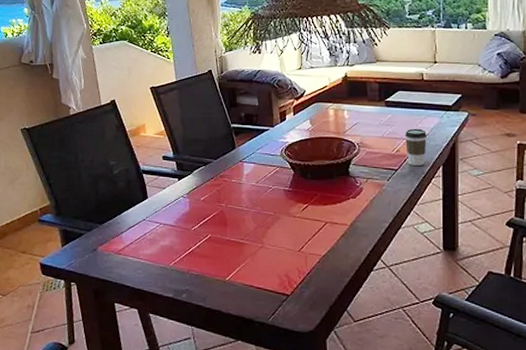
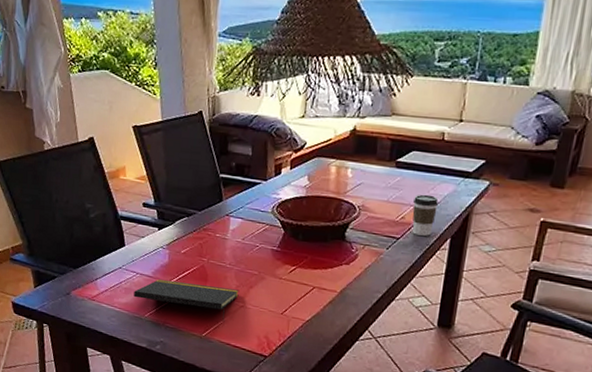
notepad: none [158,227,258,264] -> present [134,279,239,322]

